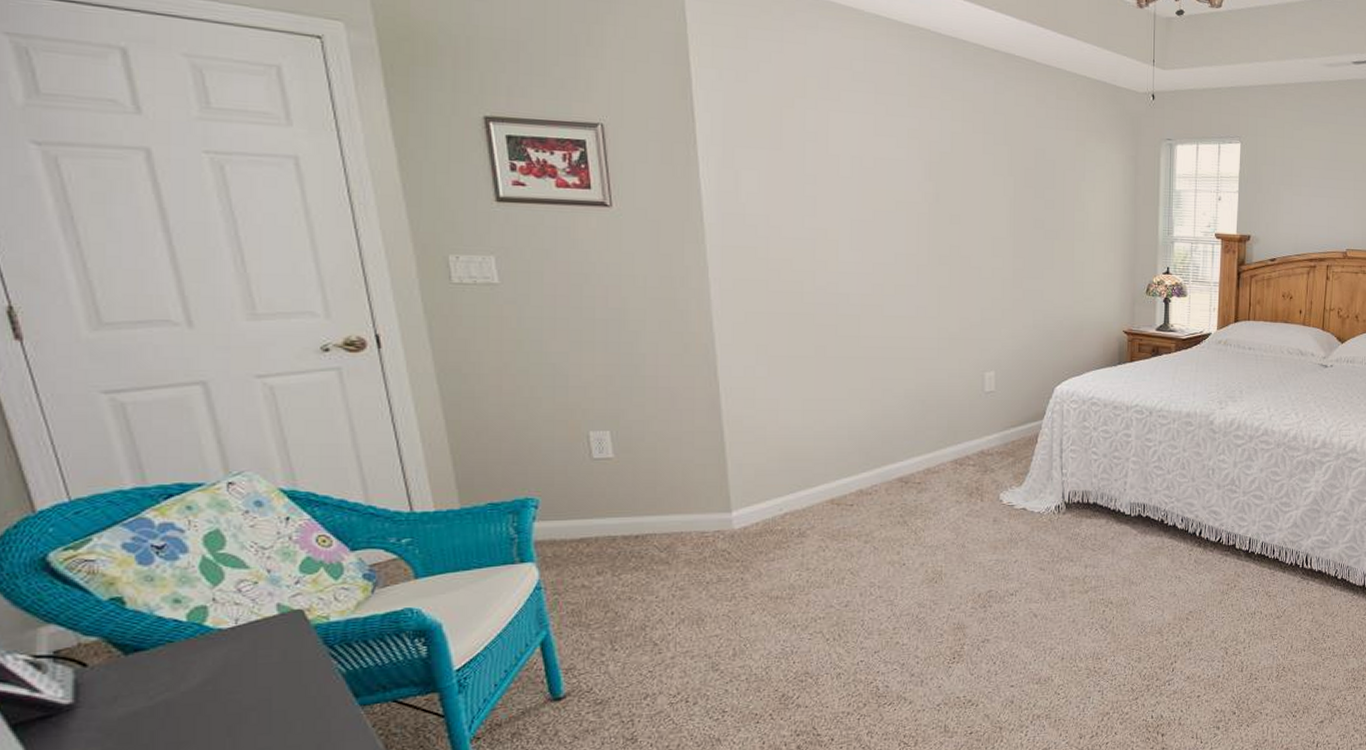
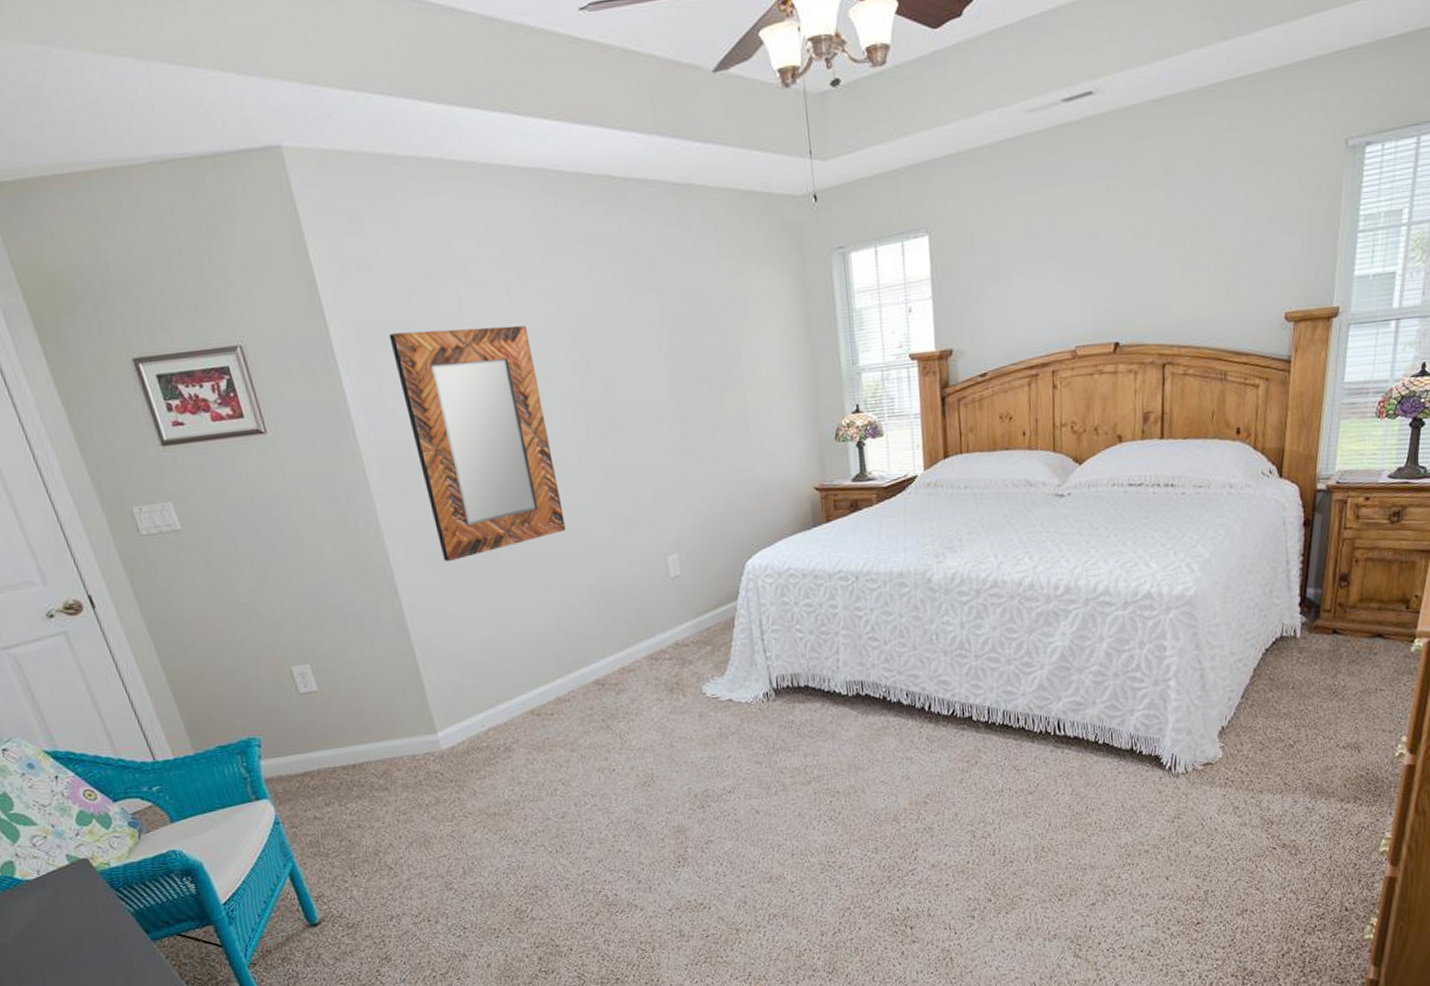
home mirror: none [754,138,894,351] -> present [389,326,566,562]

